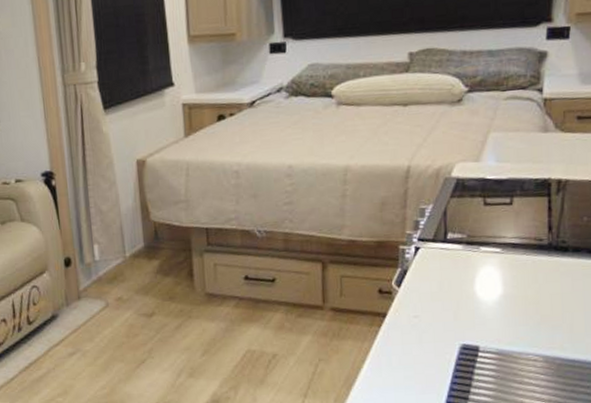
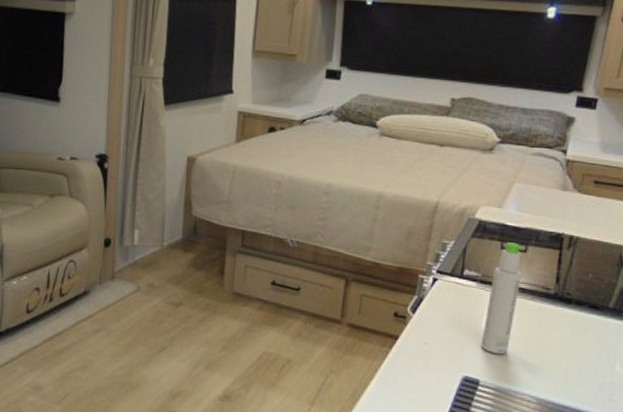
bottle: none [475,196,511,317] -> present [481,242,524,355]

